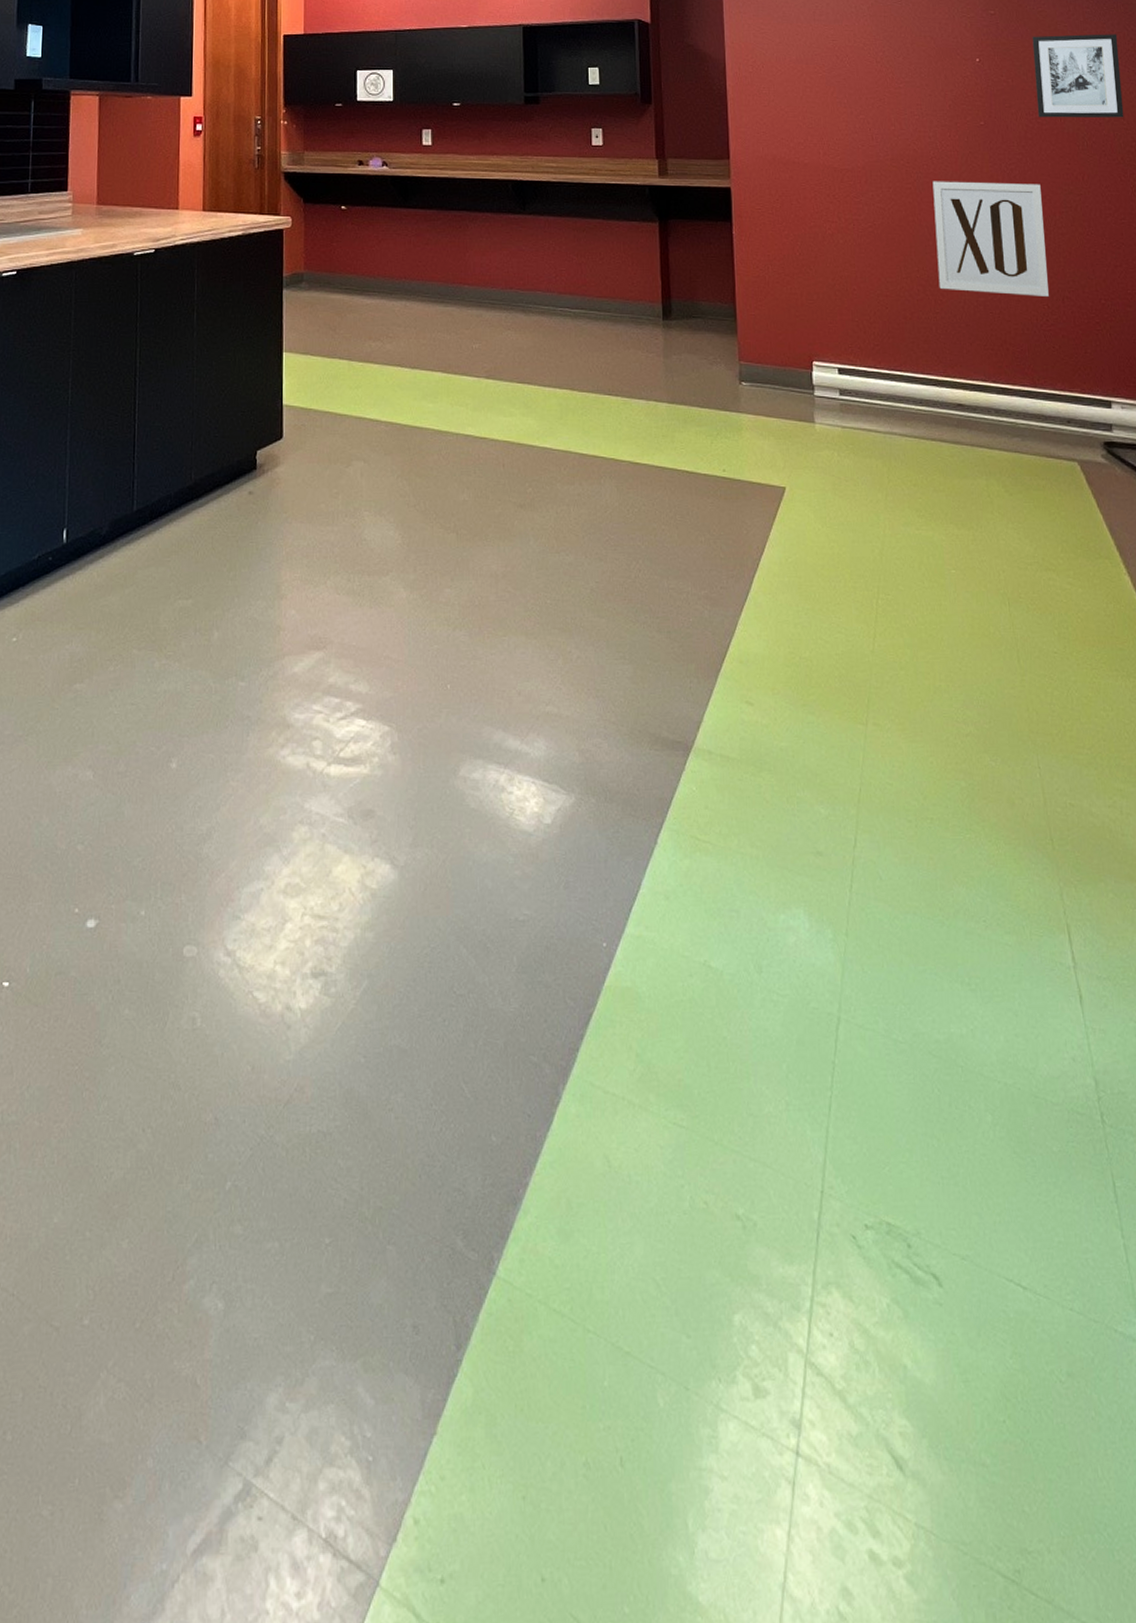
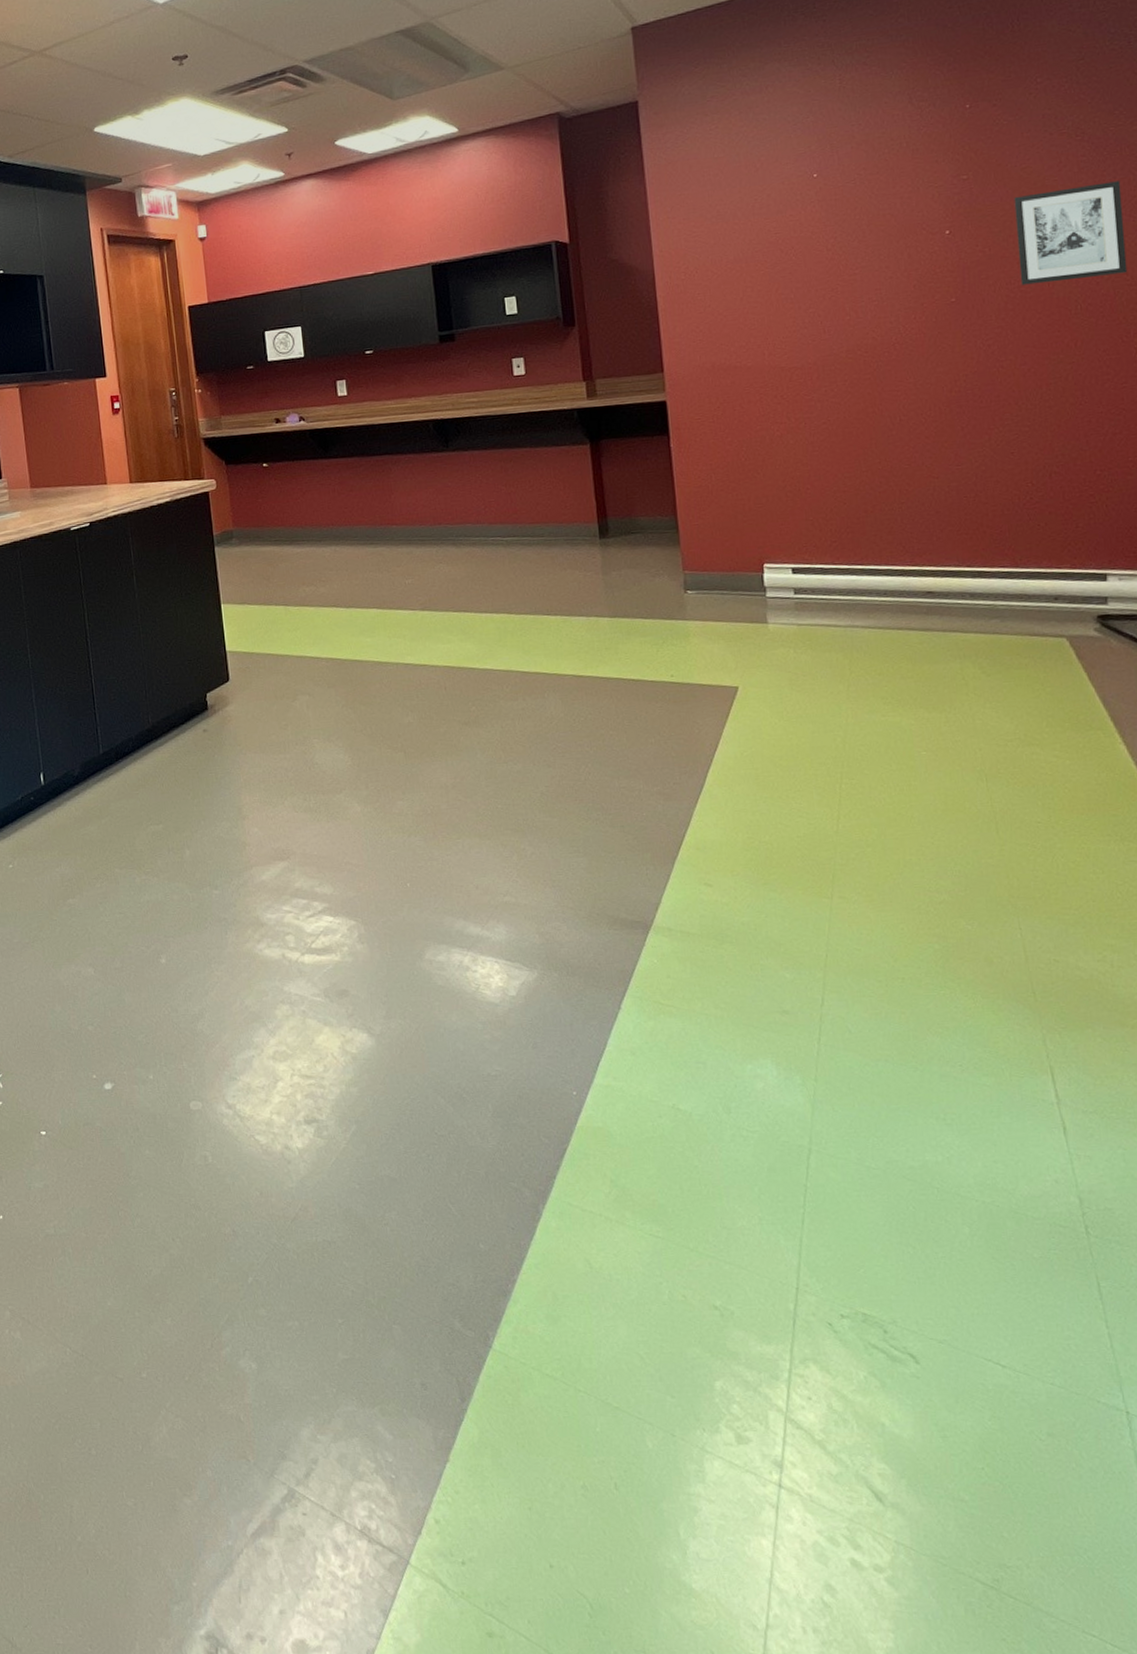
wall art: present [932,181,1049,297] -> none [895,356,1033,479]

